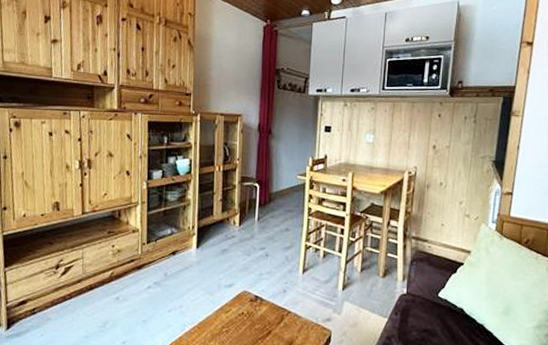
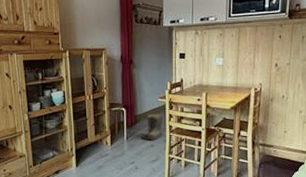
boots: none [273,193,302,223] -> present [140,114,163,140]

